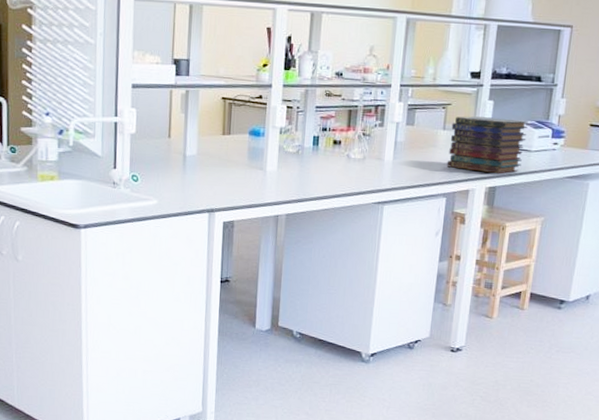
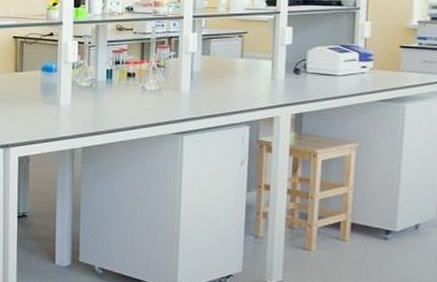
book stack: present [446,116,528,174] -> none [247,43,332,100]

